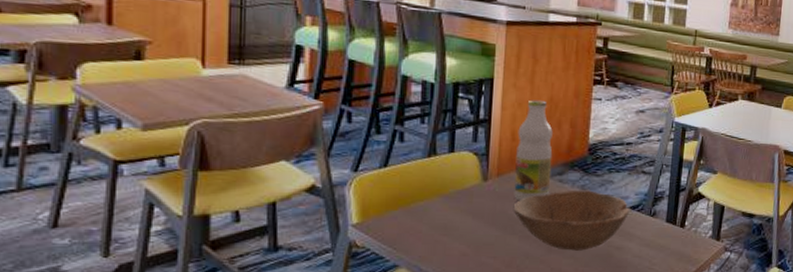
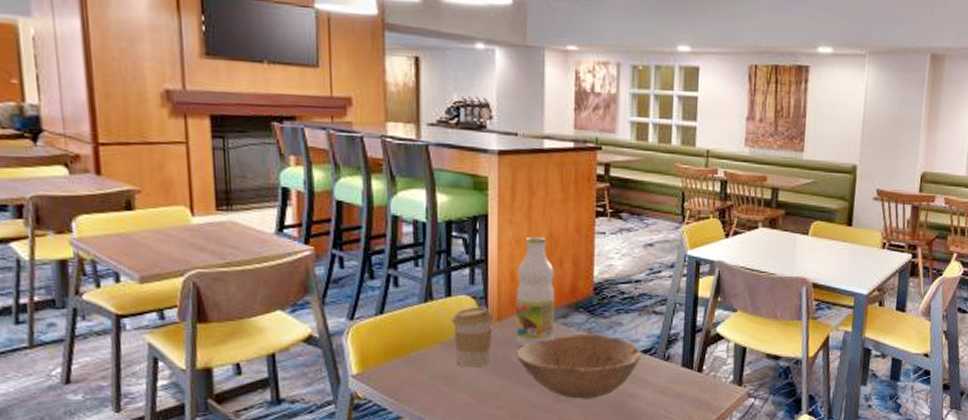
coffee cup: none [453,162,493,219] -> present [452,306,493,367]

